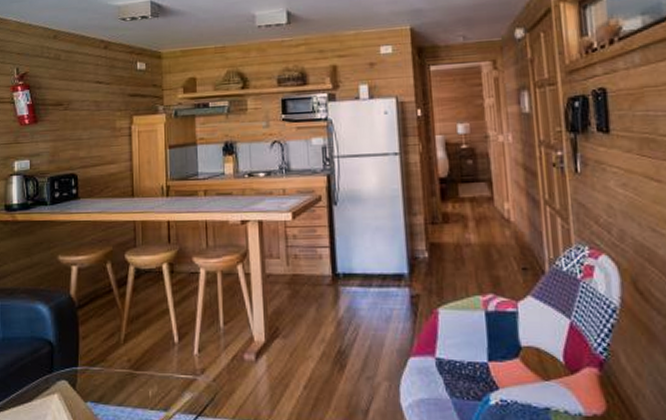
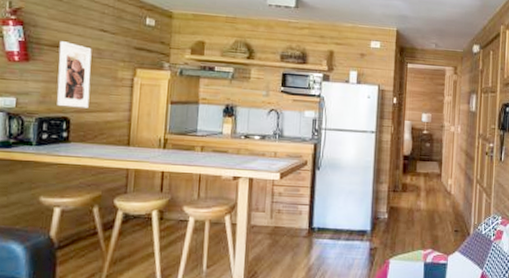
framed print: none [61,98,93,164] -> present [56,41,92,109]

